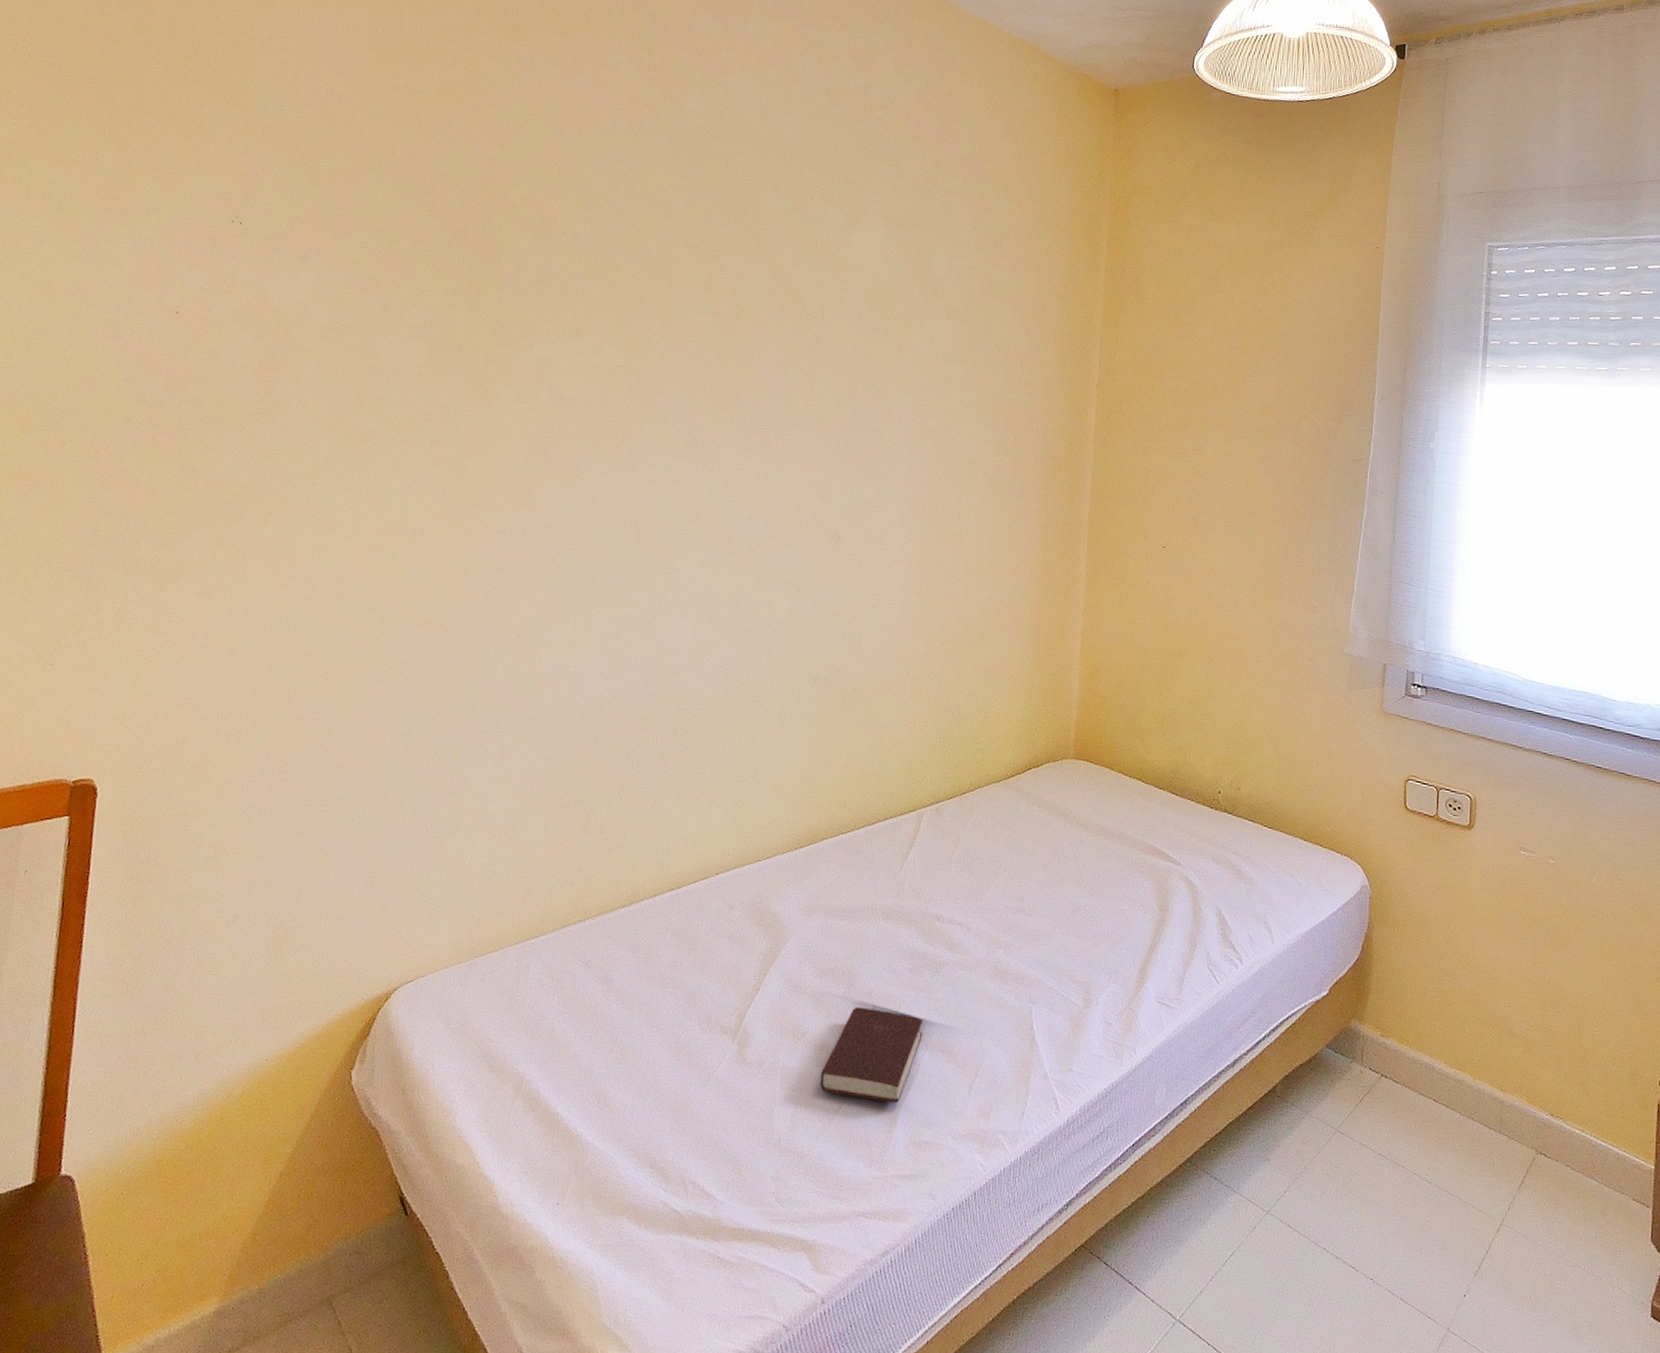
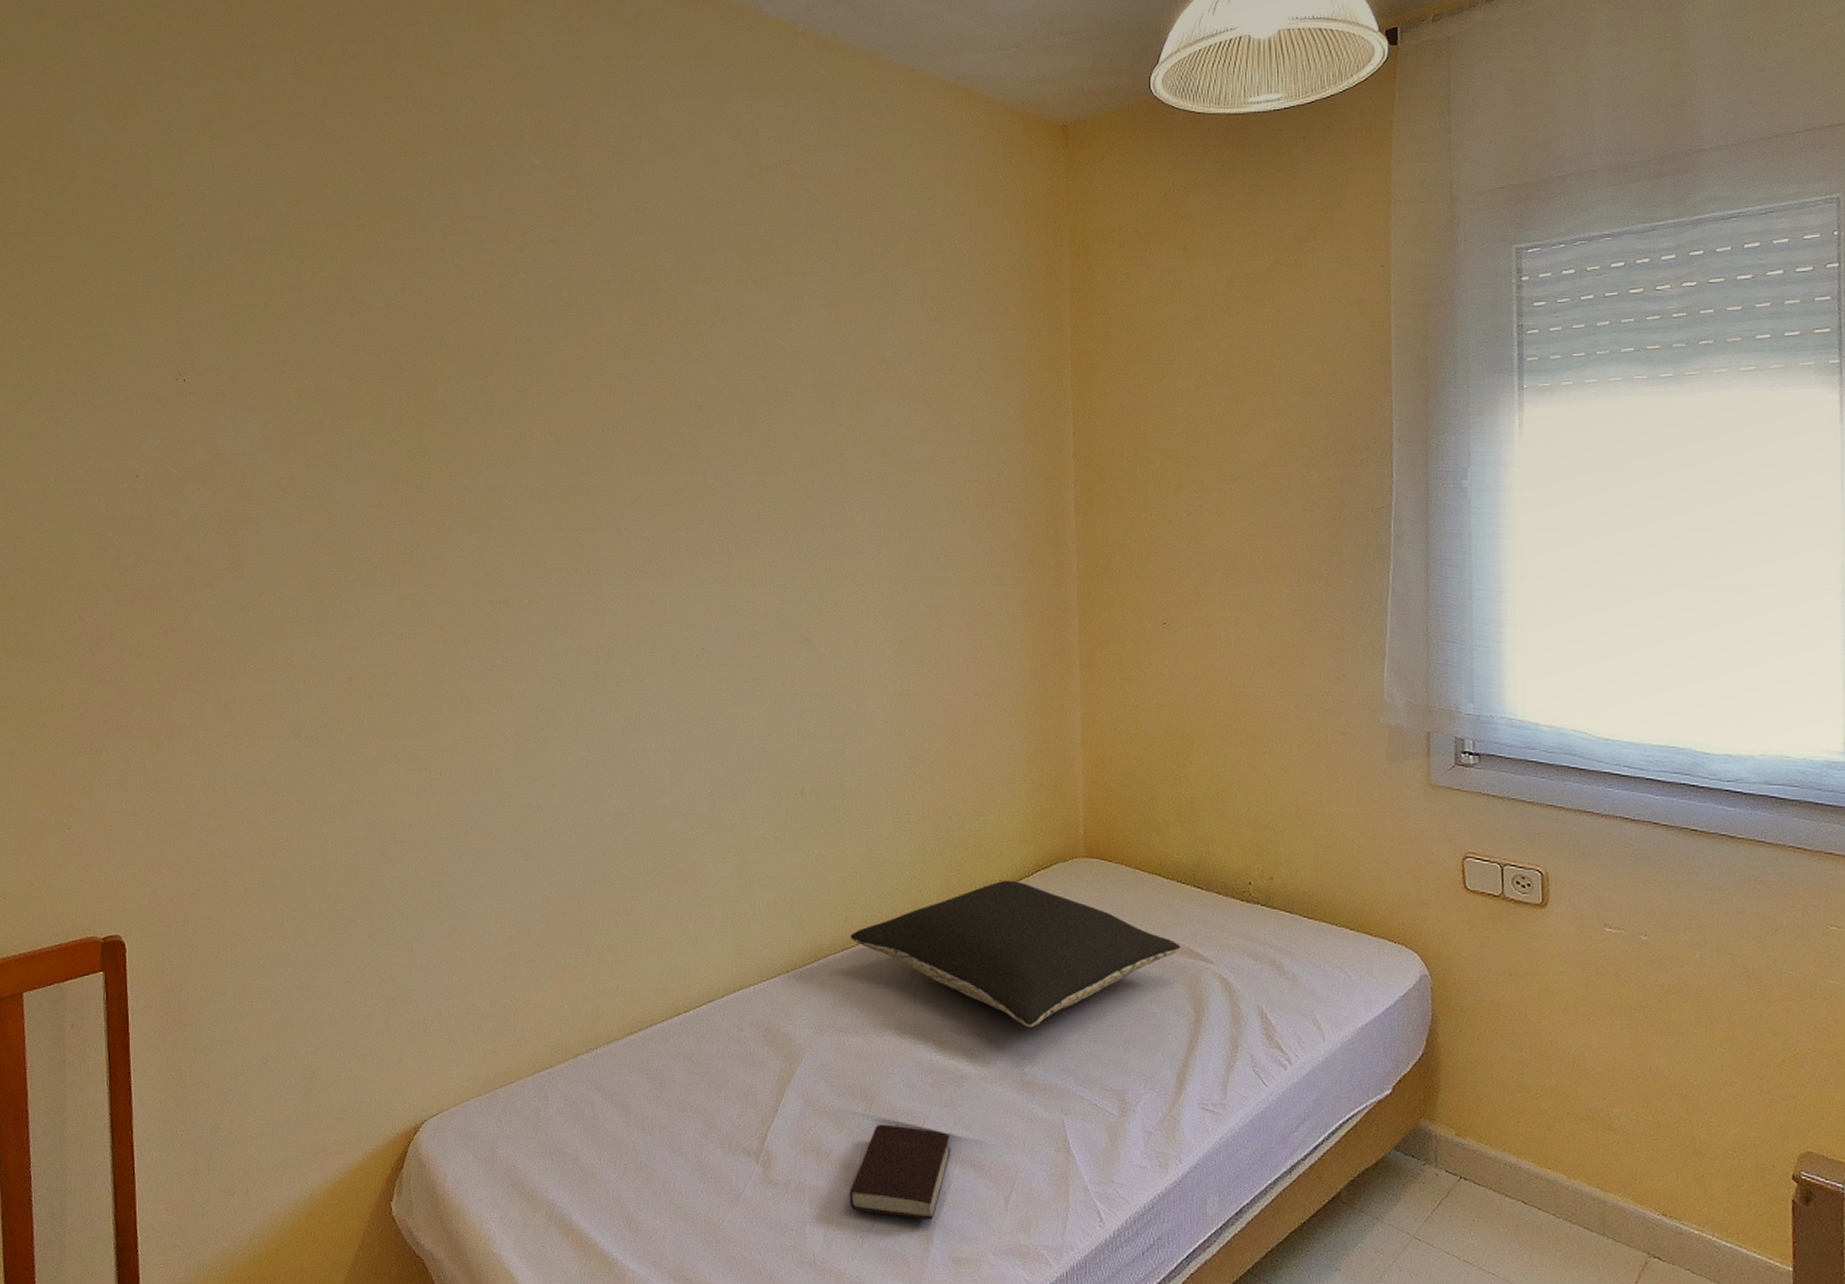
pillow: none [847,776,1153,919] -> present [850,880,1181,1028]

